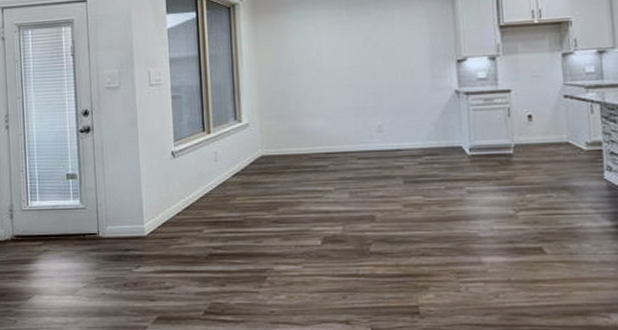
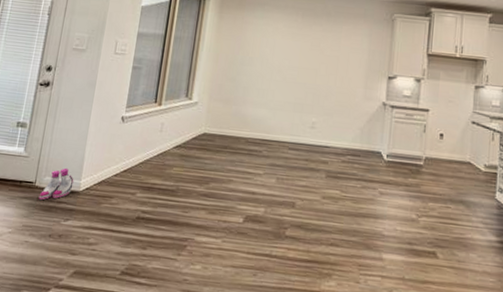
boots: none [105,214,137,251] -> present [38,168,74,201]

